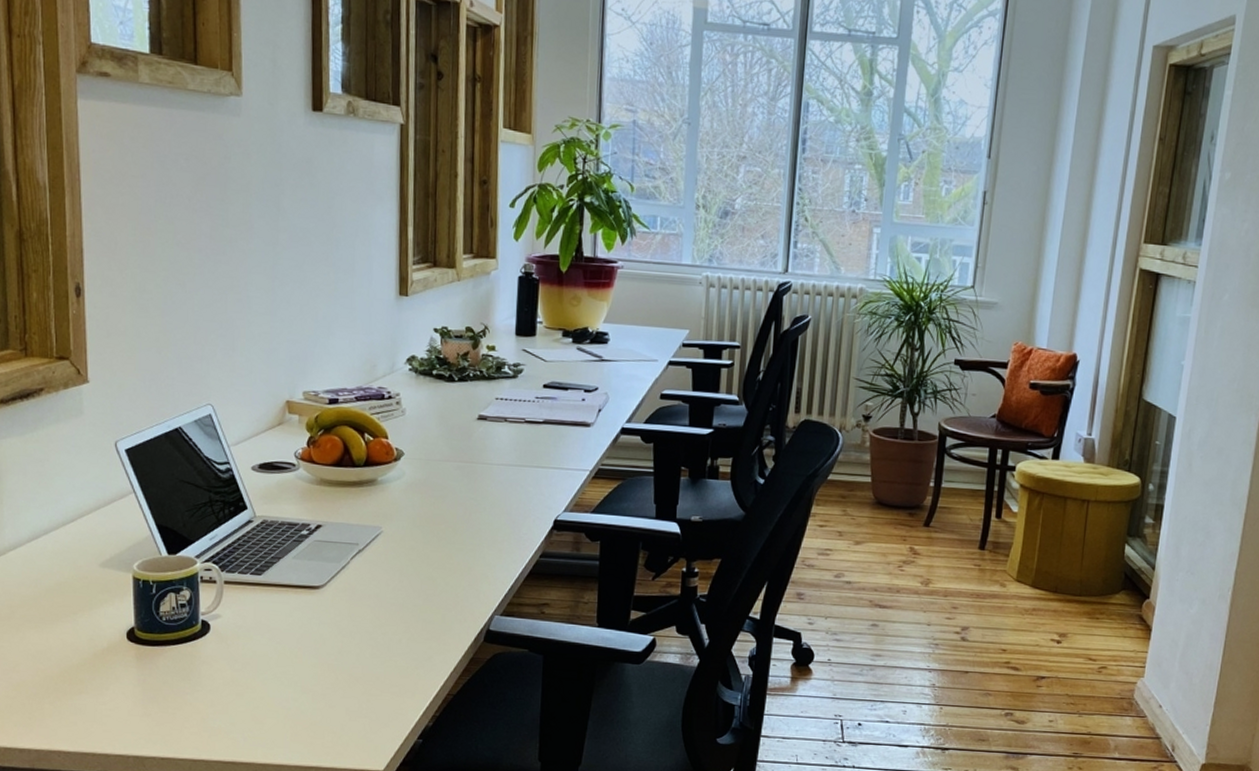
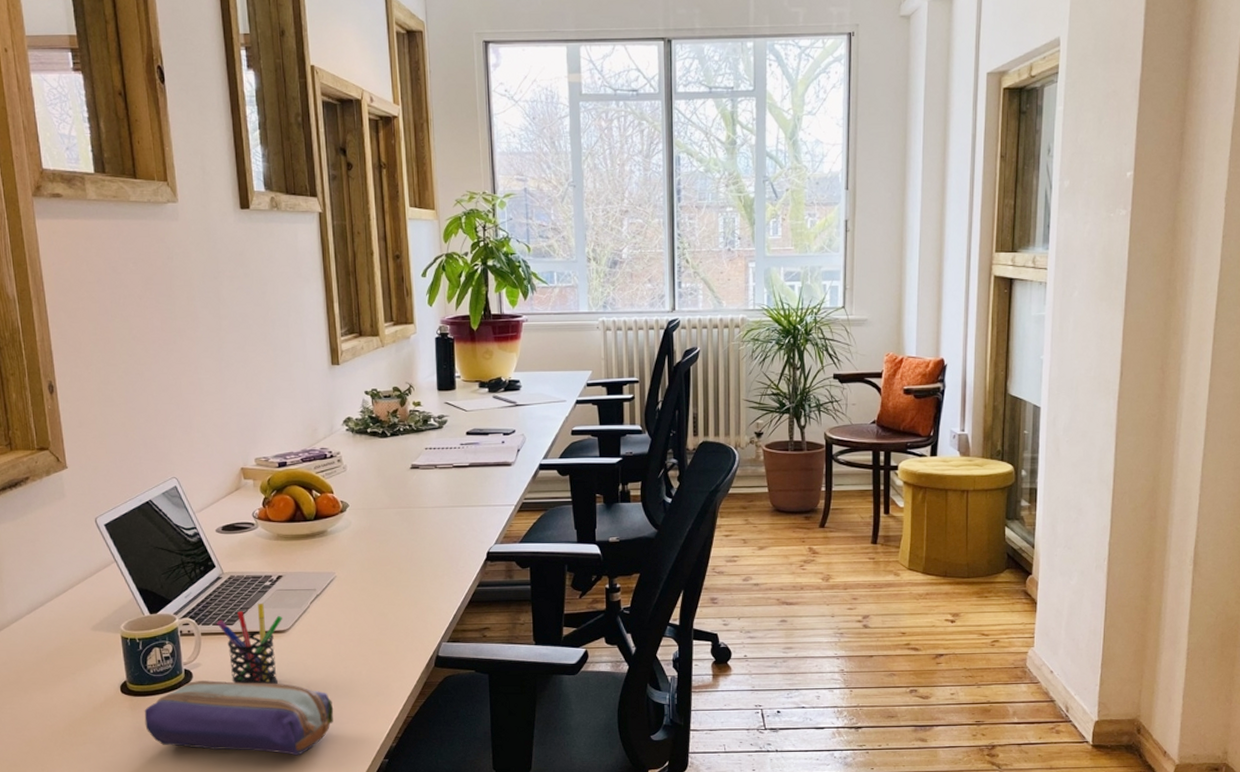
pencil case: none [151,634,366,727] -> present [144,680,334,756]
pen holder: none [243,553,318,646] -> present [217,603,282,685]

